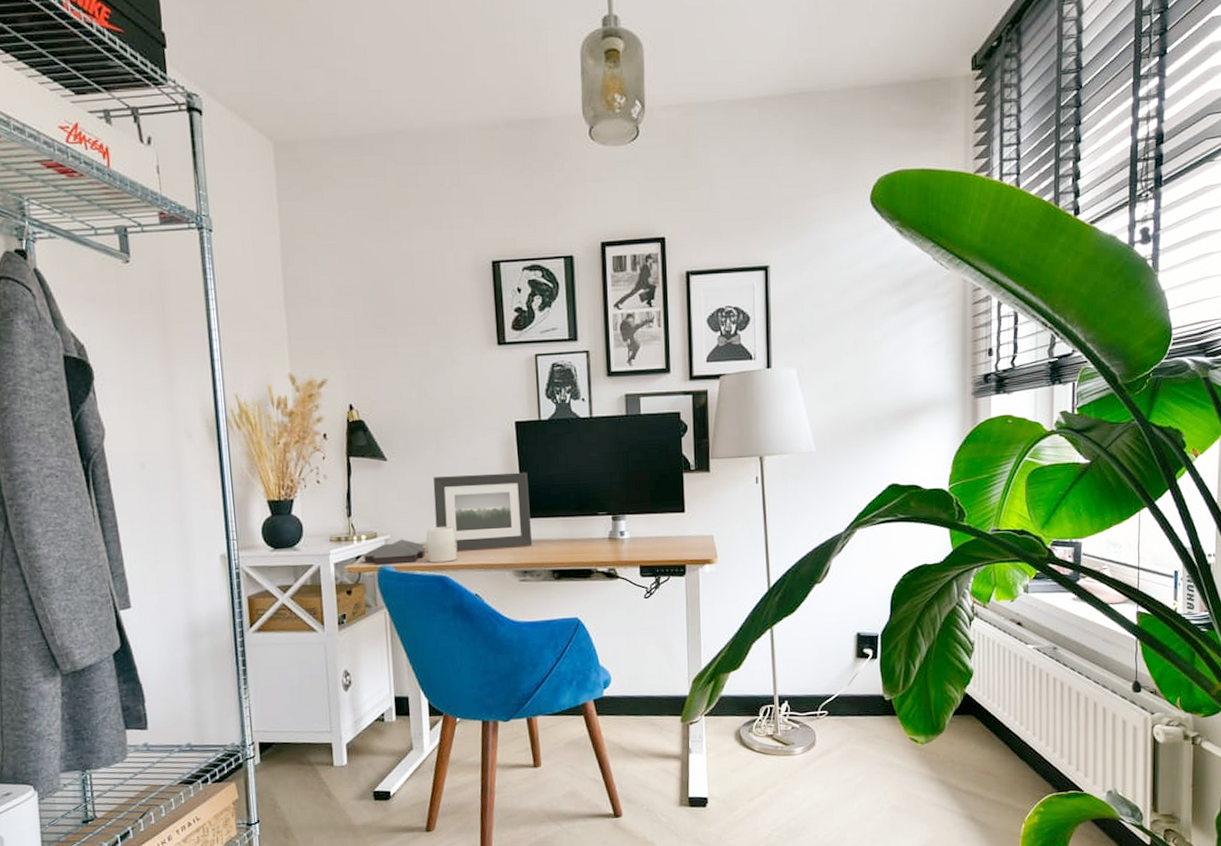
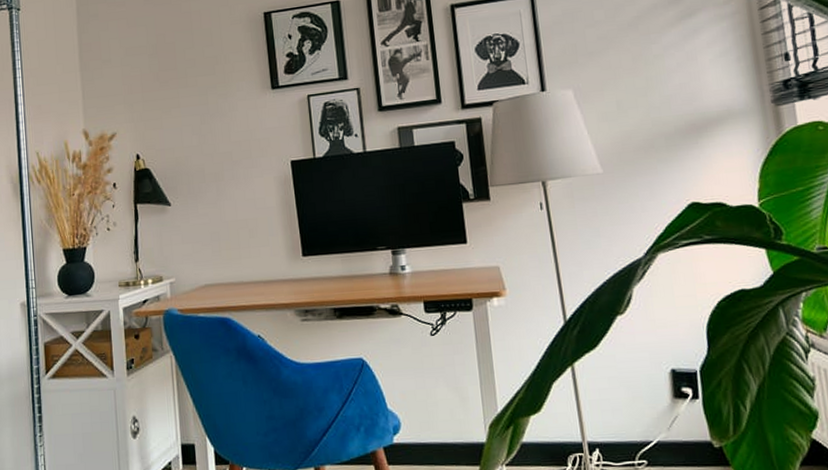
papers: present [363,539,427,565] -> none [149,281,210,309]
mug: present [425,526,458,563] -> none [208,267,240,304]
picture frame: present [433,472,533,551] -> none [214,210,313,292]

